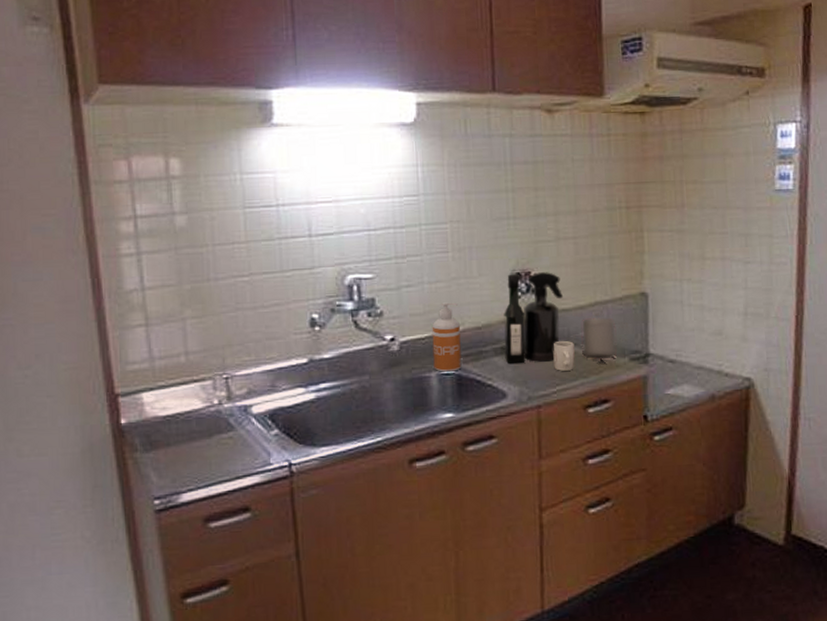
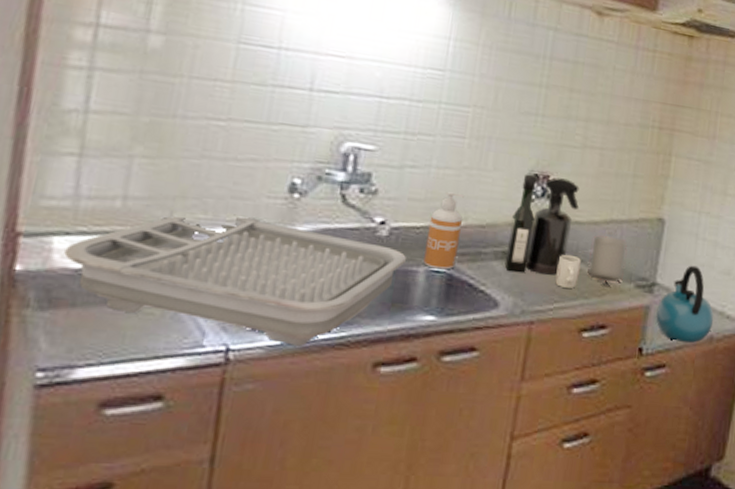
dish rack: none [153,352,420,454] -> present [64,214,407,346]
kettle: none [654,331,713,405] -> present [656,265,714,344]

